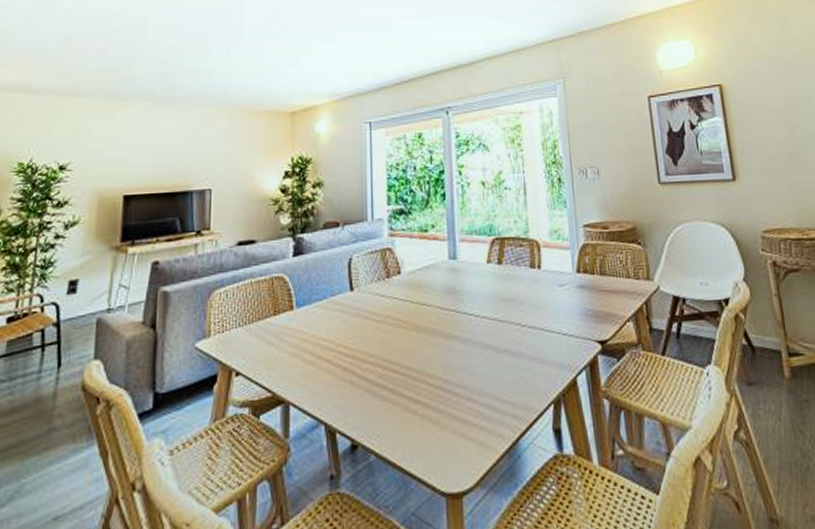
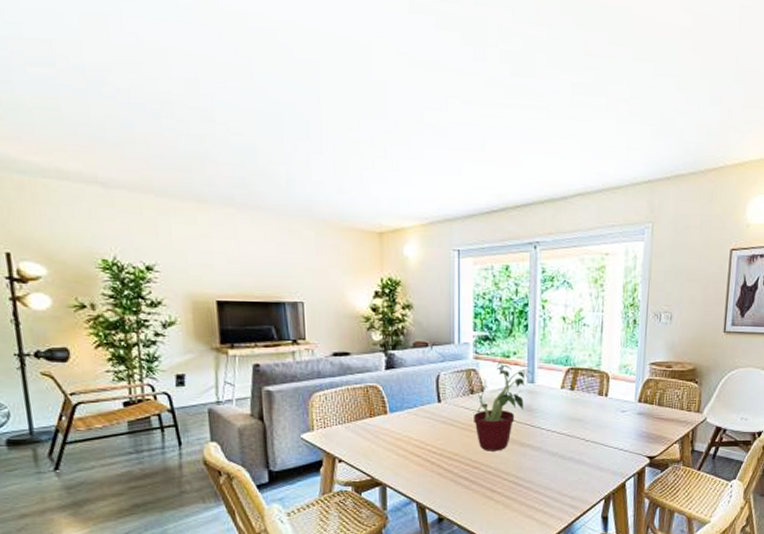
potted plant: none [379,236,454,349] -> present [464,361,533,451]

